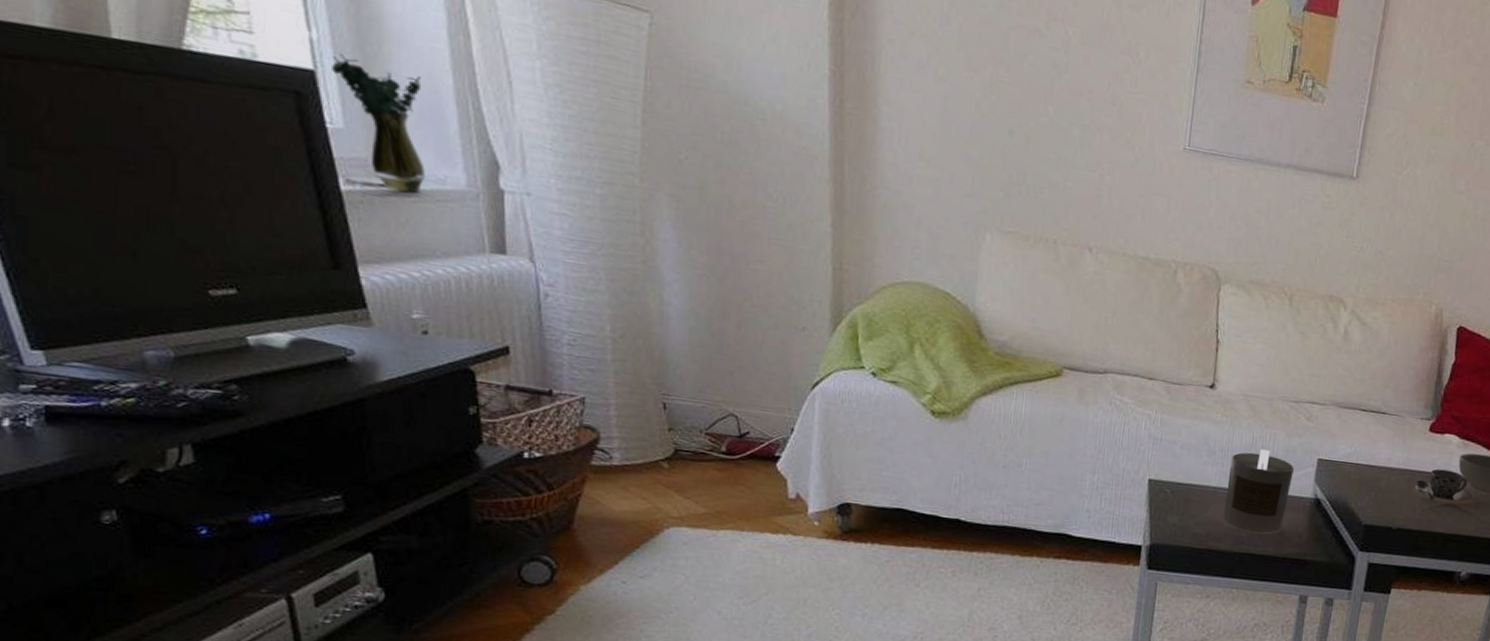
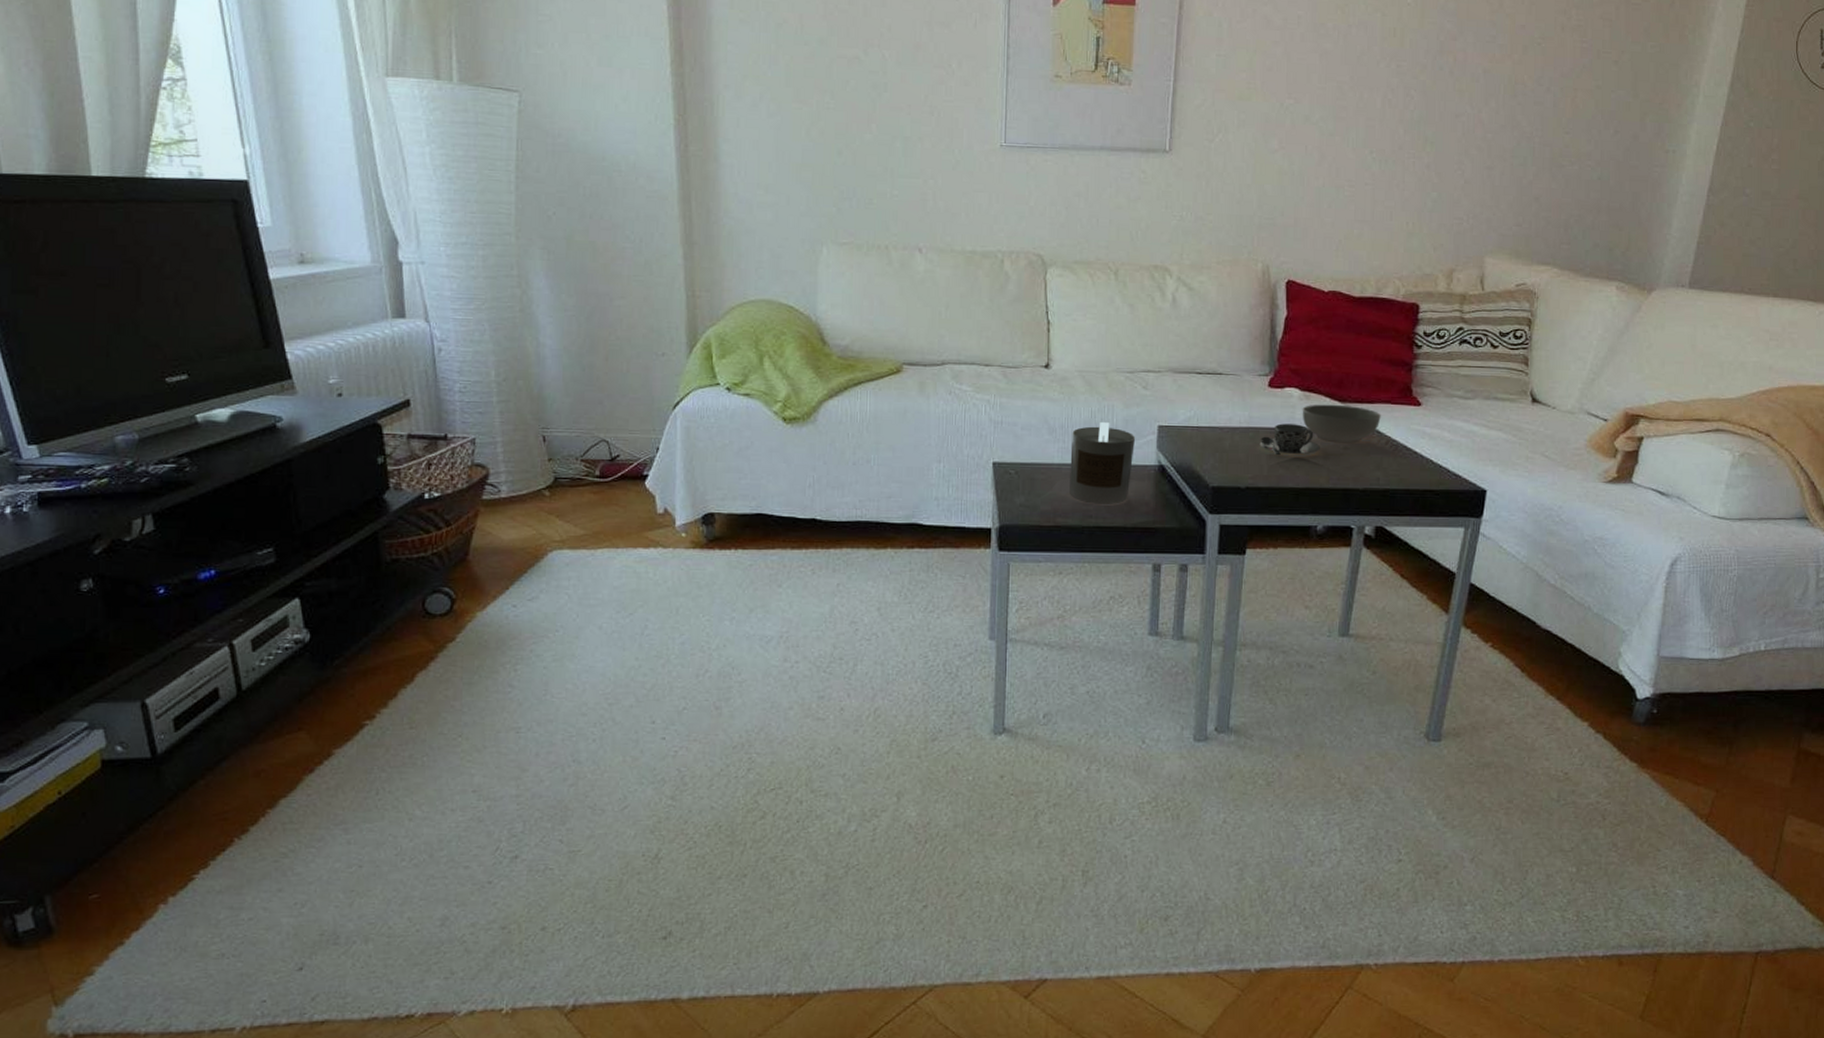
vase: present [332,52,425,193] -> none [261,162,337,275]

